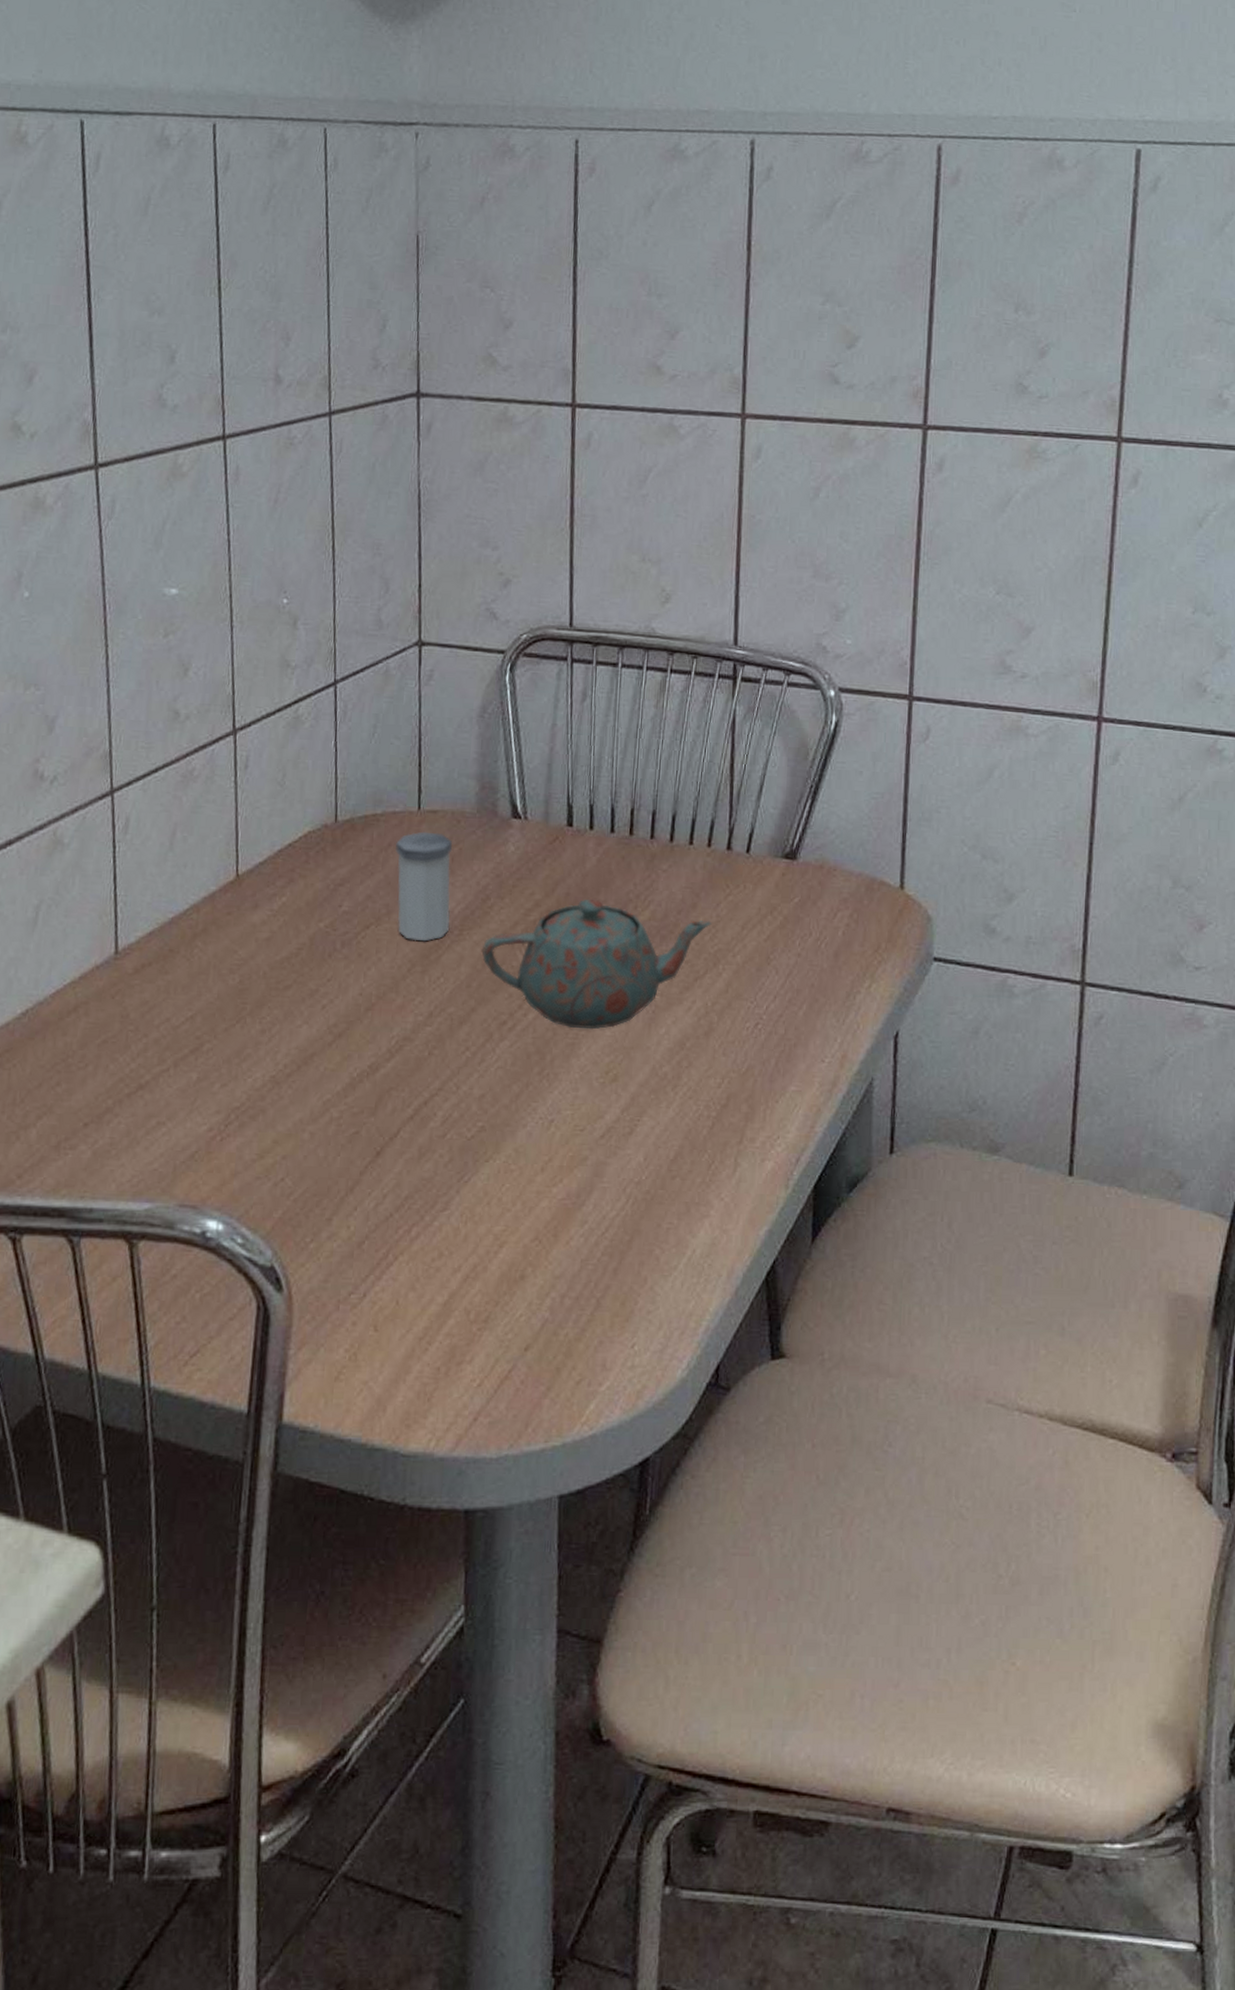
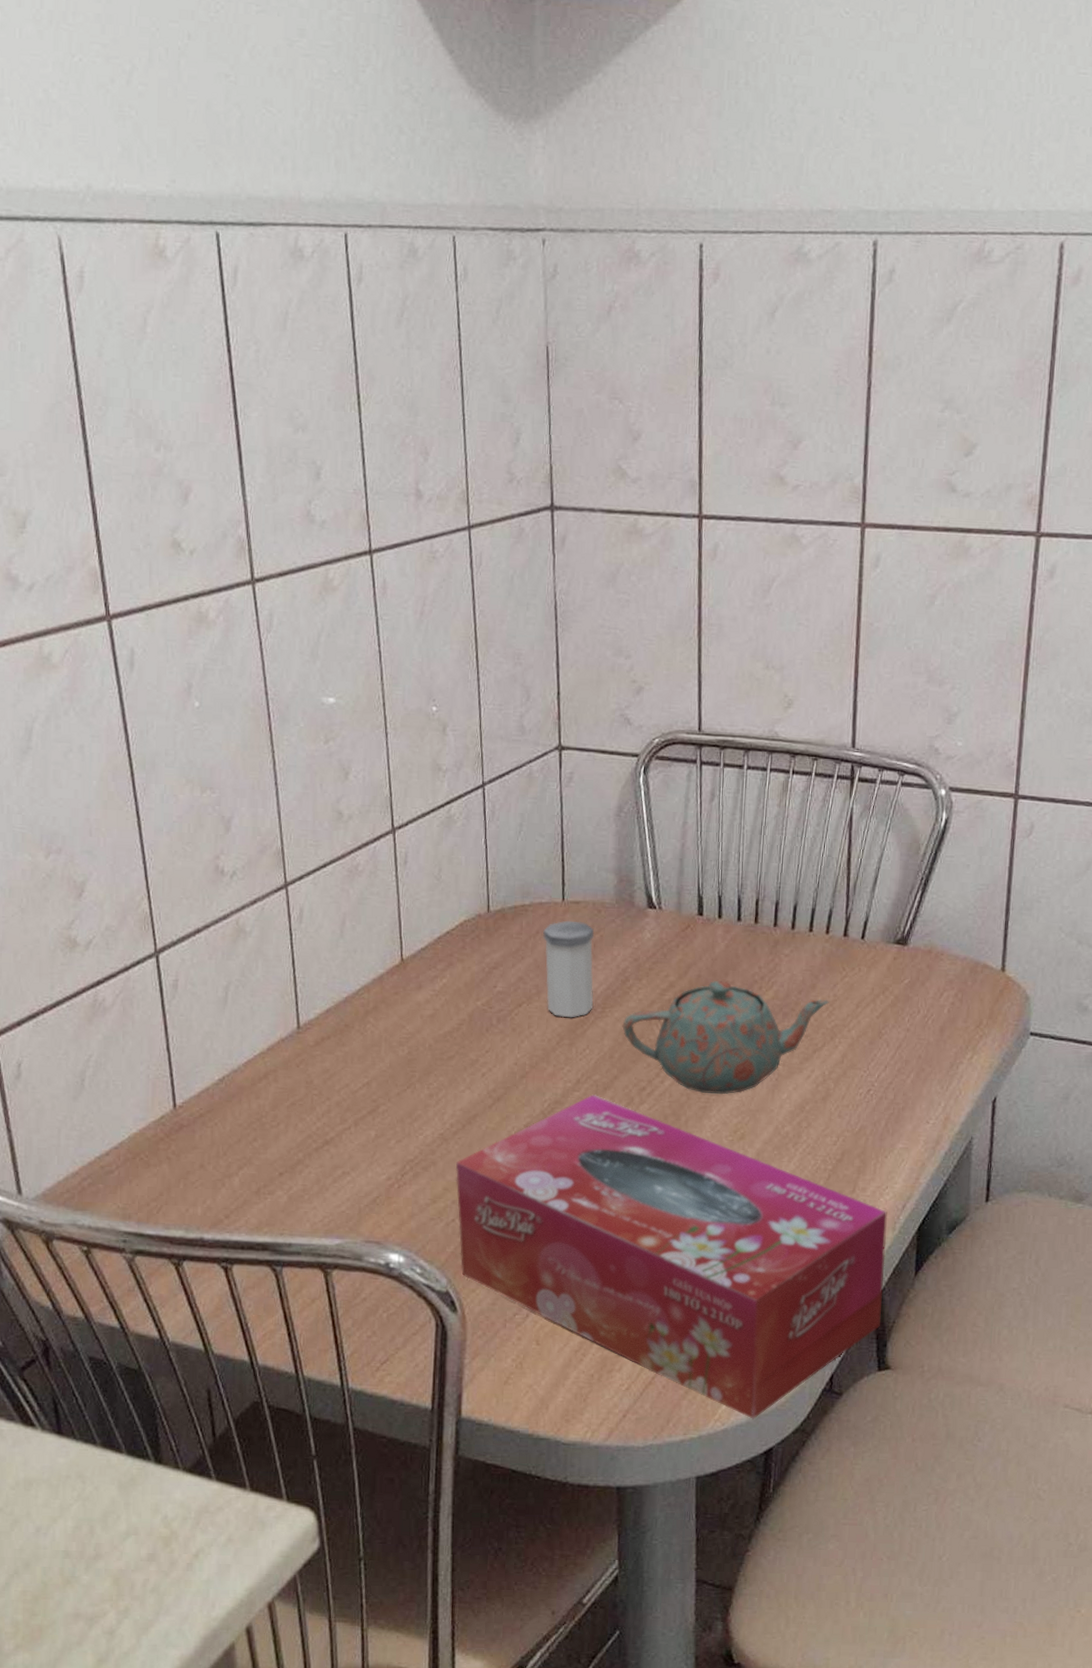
tissue box: none [287,1030,779,1422] -> present [455,1094,887,1419]

